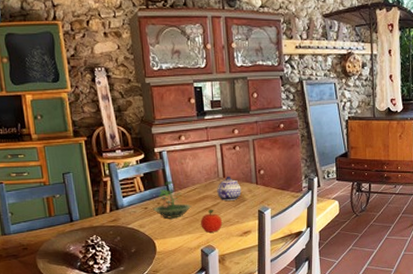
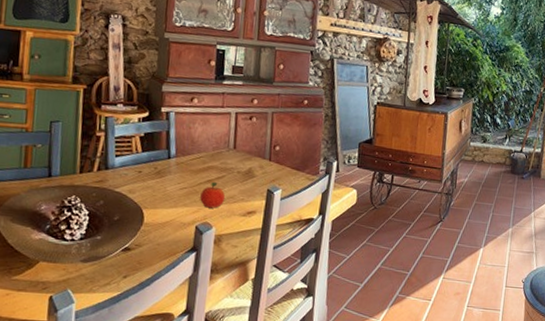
terrarium: present [152,180,192,219] -> none [147,144,193,188]
teapot: present [217,176,242,200] -> none [224,147,252,175]

